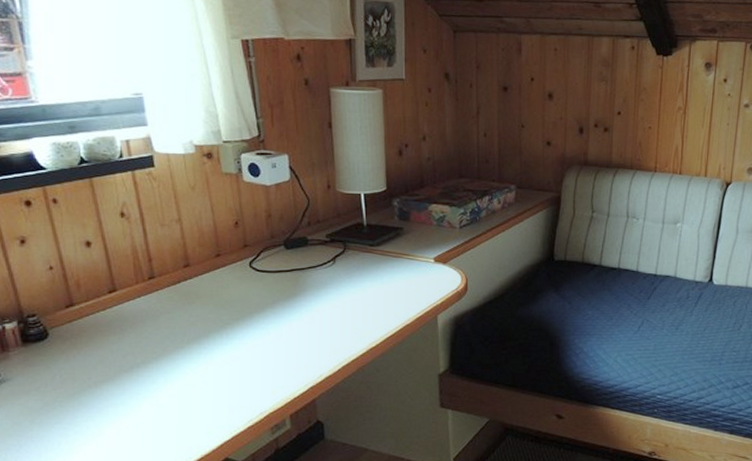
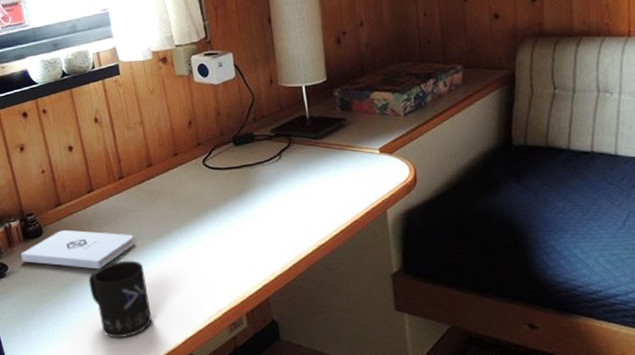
notepad: none [17,333,165,375] -> present [20,230,134,270]
mug: none [106,365,183,446] -> present [88,260,152,339]

